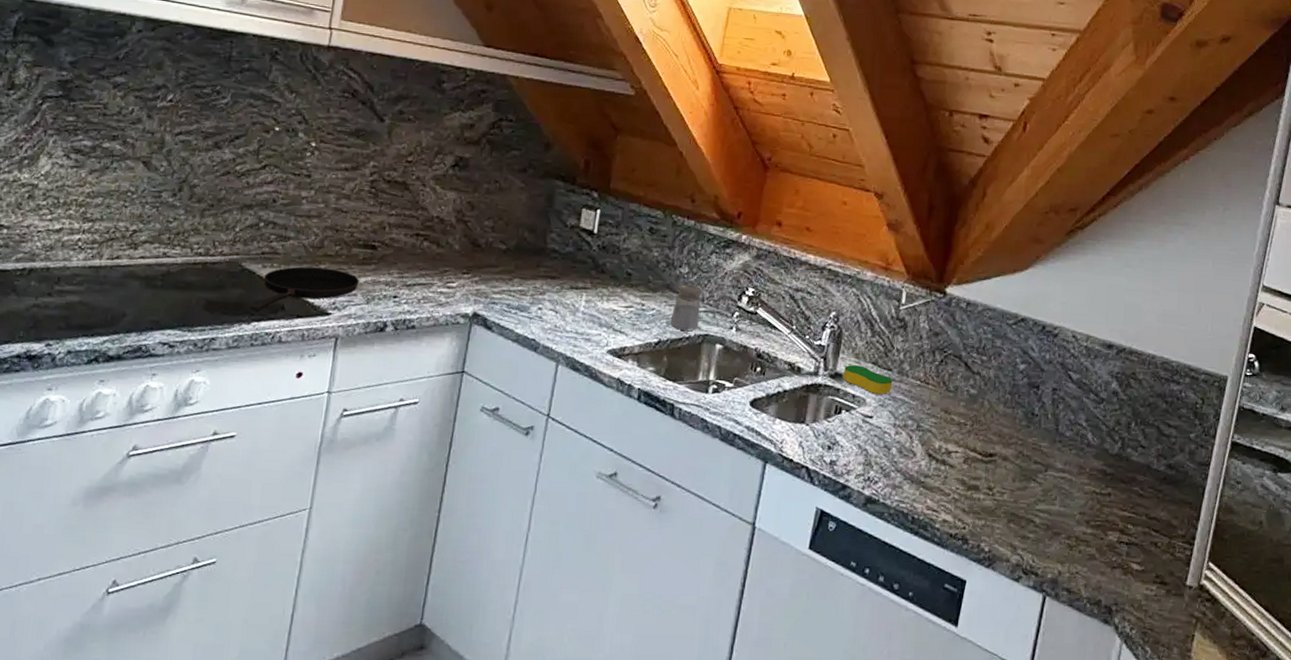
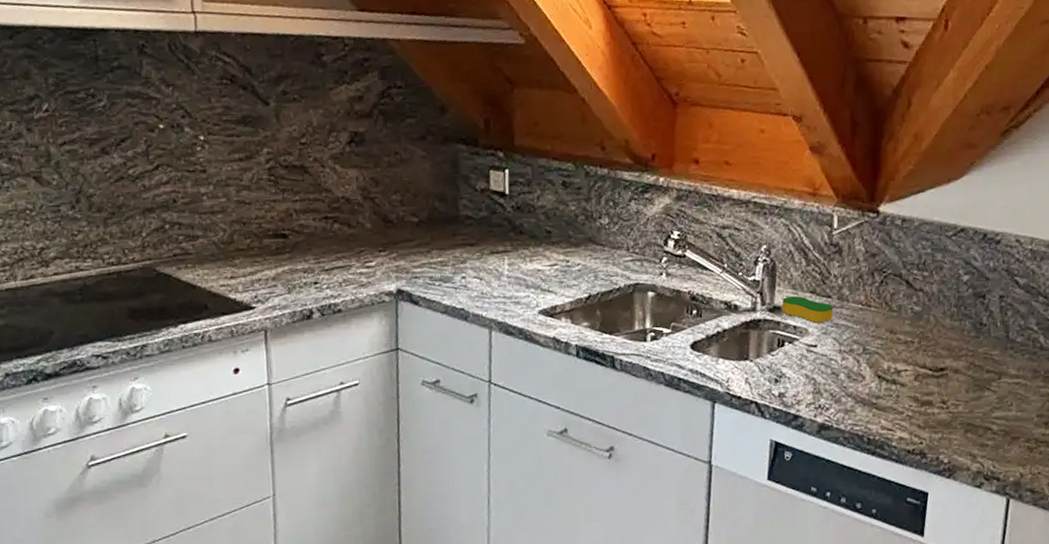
frying pan: present [249,266,360,312] -> none [173,262,278,314]
salt shaker: present [670,284,703,332] -> none [597,235,628,283]

